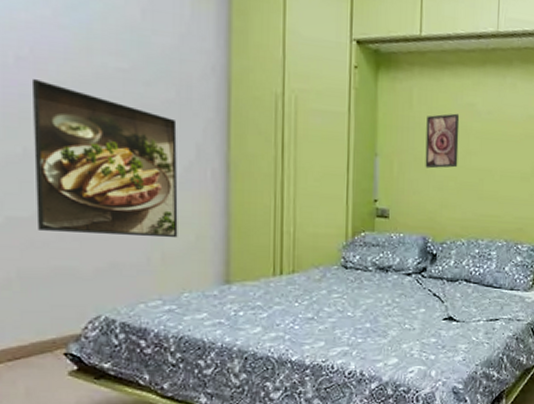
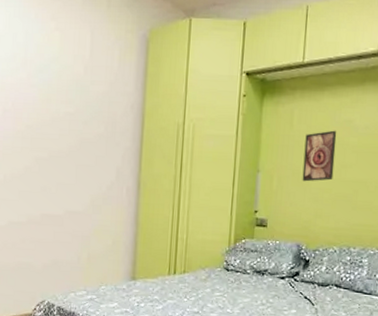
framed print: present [31,79,178,238] -> none [9,125,104,243]

